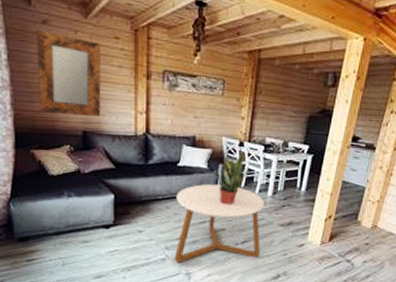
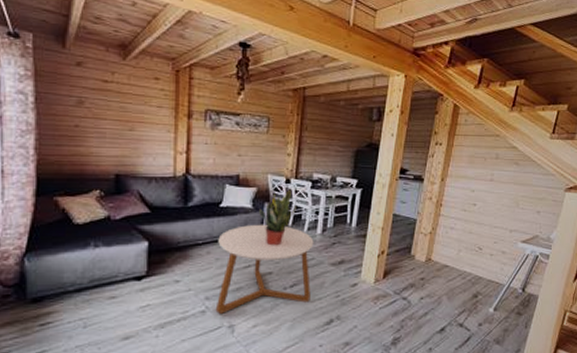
home mirror: present [37,29,101,117] -> none [68,71,139,159]

